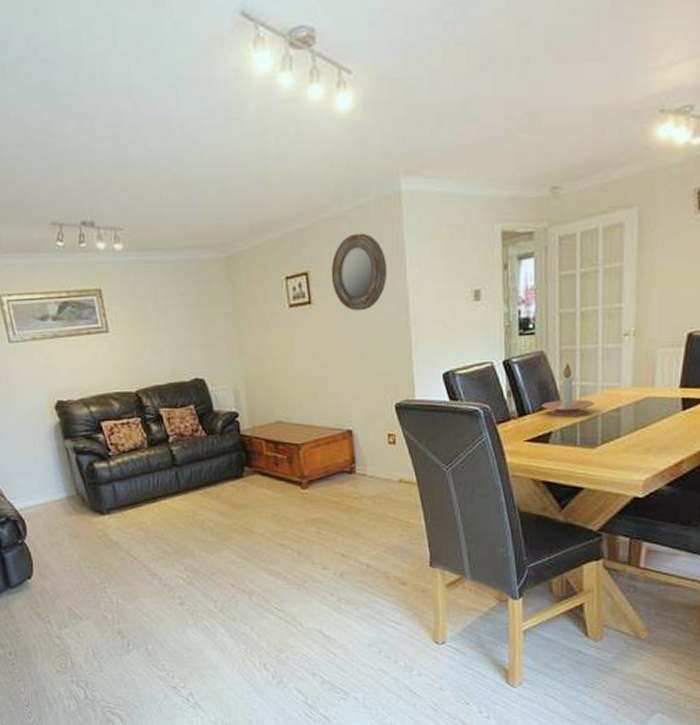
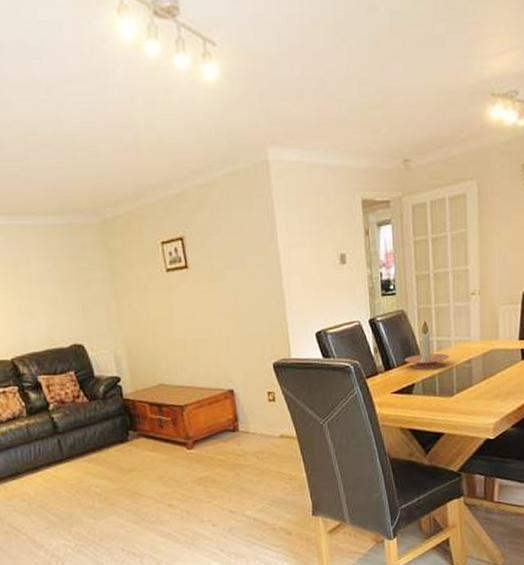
home mirror: present [331,233,388,311] -> none [205,199,260,275]

